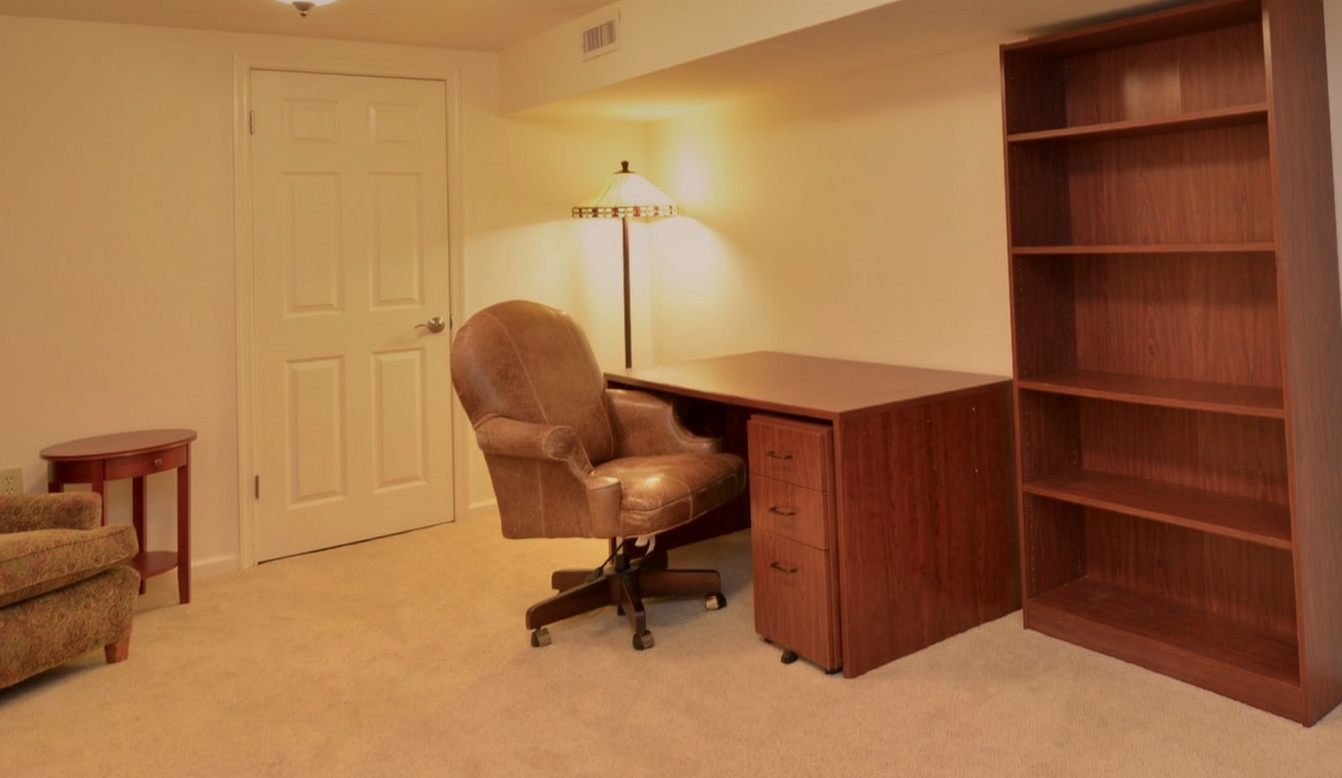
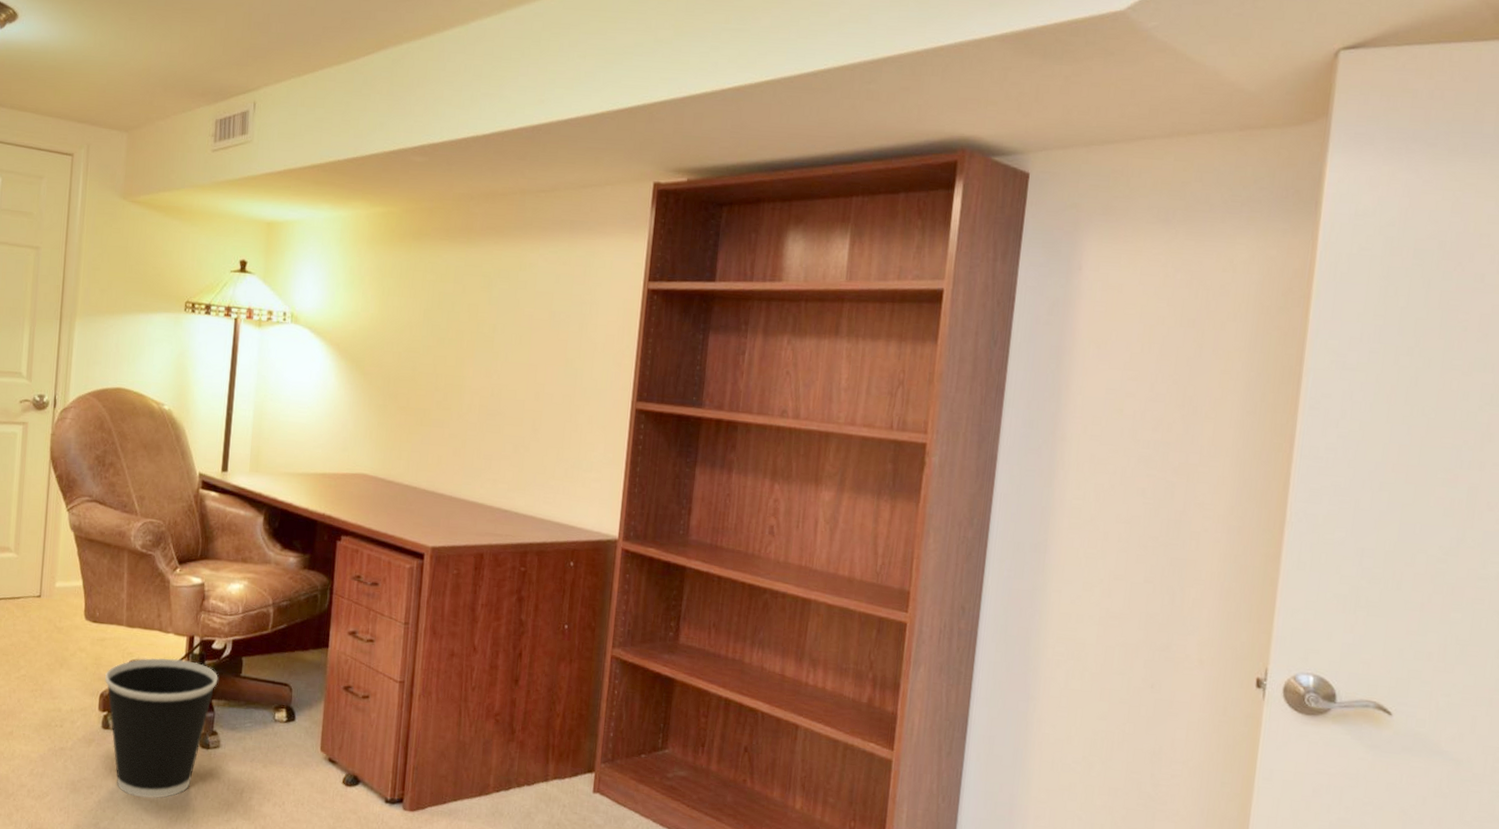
wastebasket: none [529,562,645,712] -> present [104,657,218,799]

